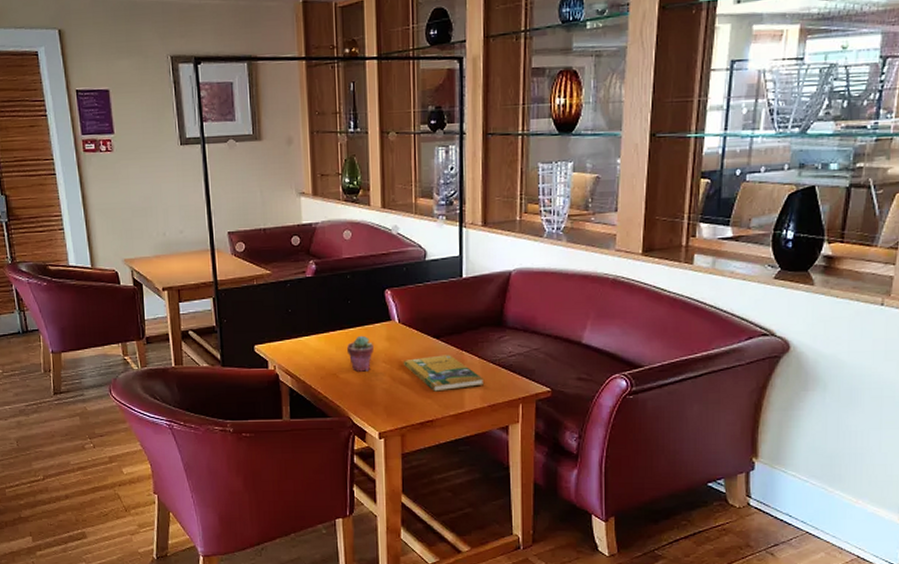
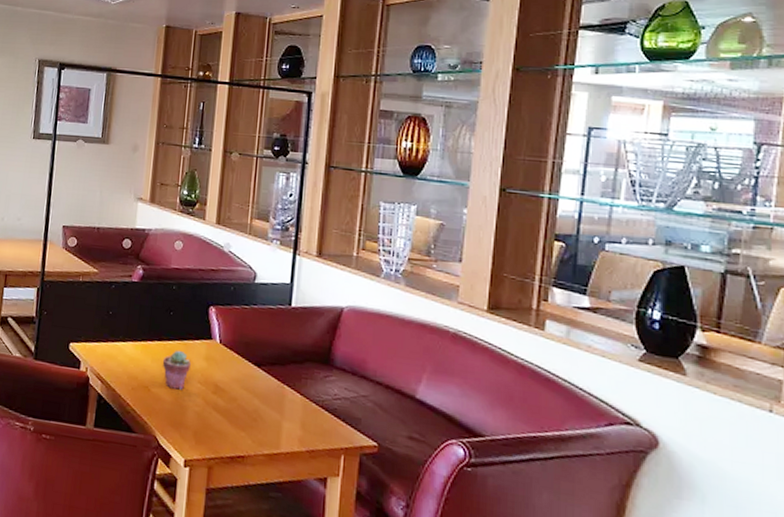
booklet: present [403,355,485,392] -> none [219,384,305,427]

